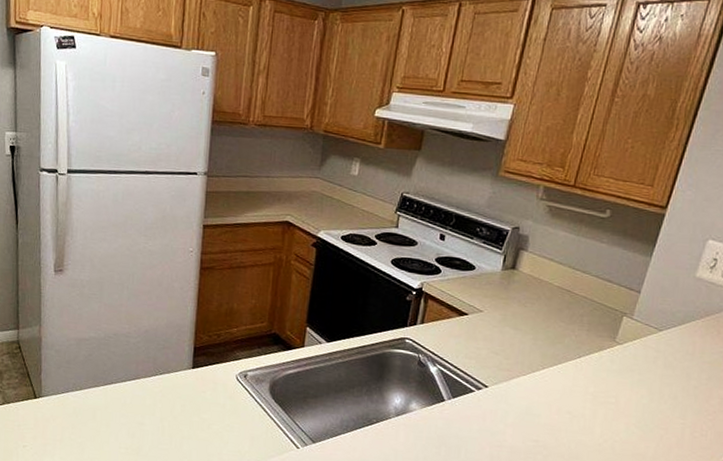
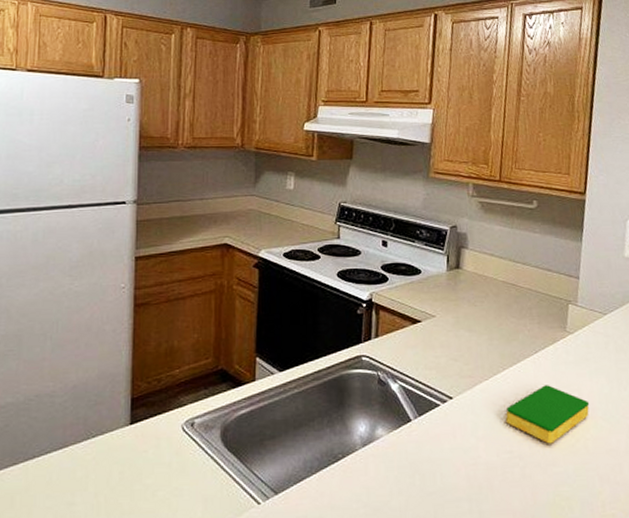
dish sponge: none [537,388,625,440] -> present [506,385,590,444]

